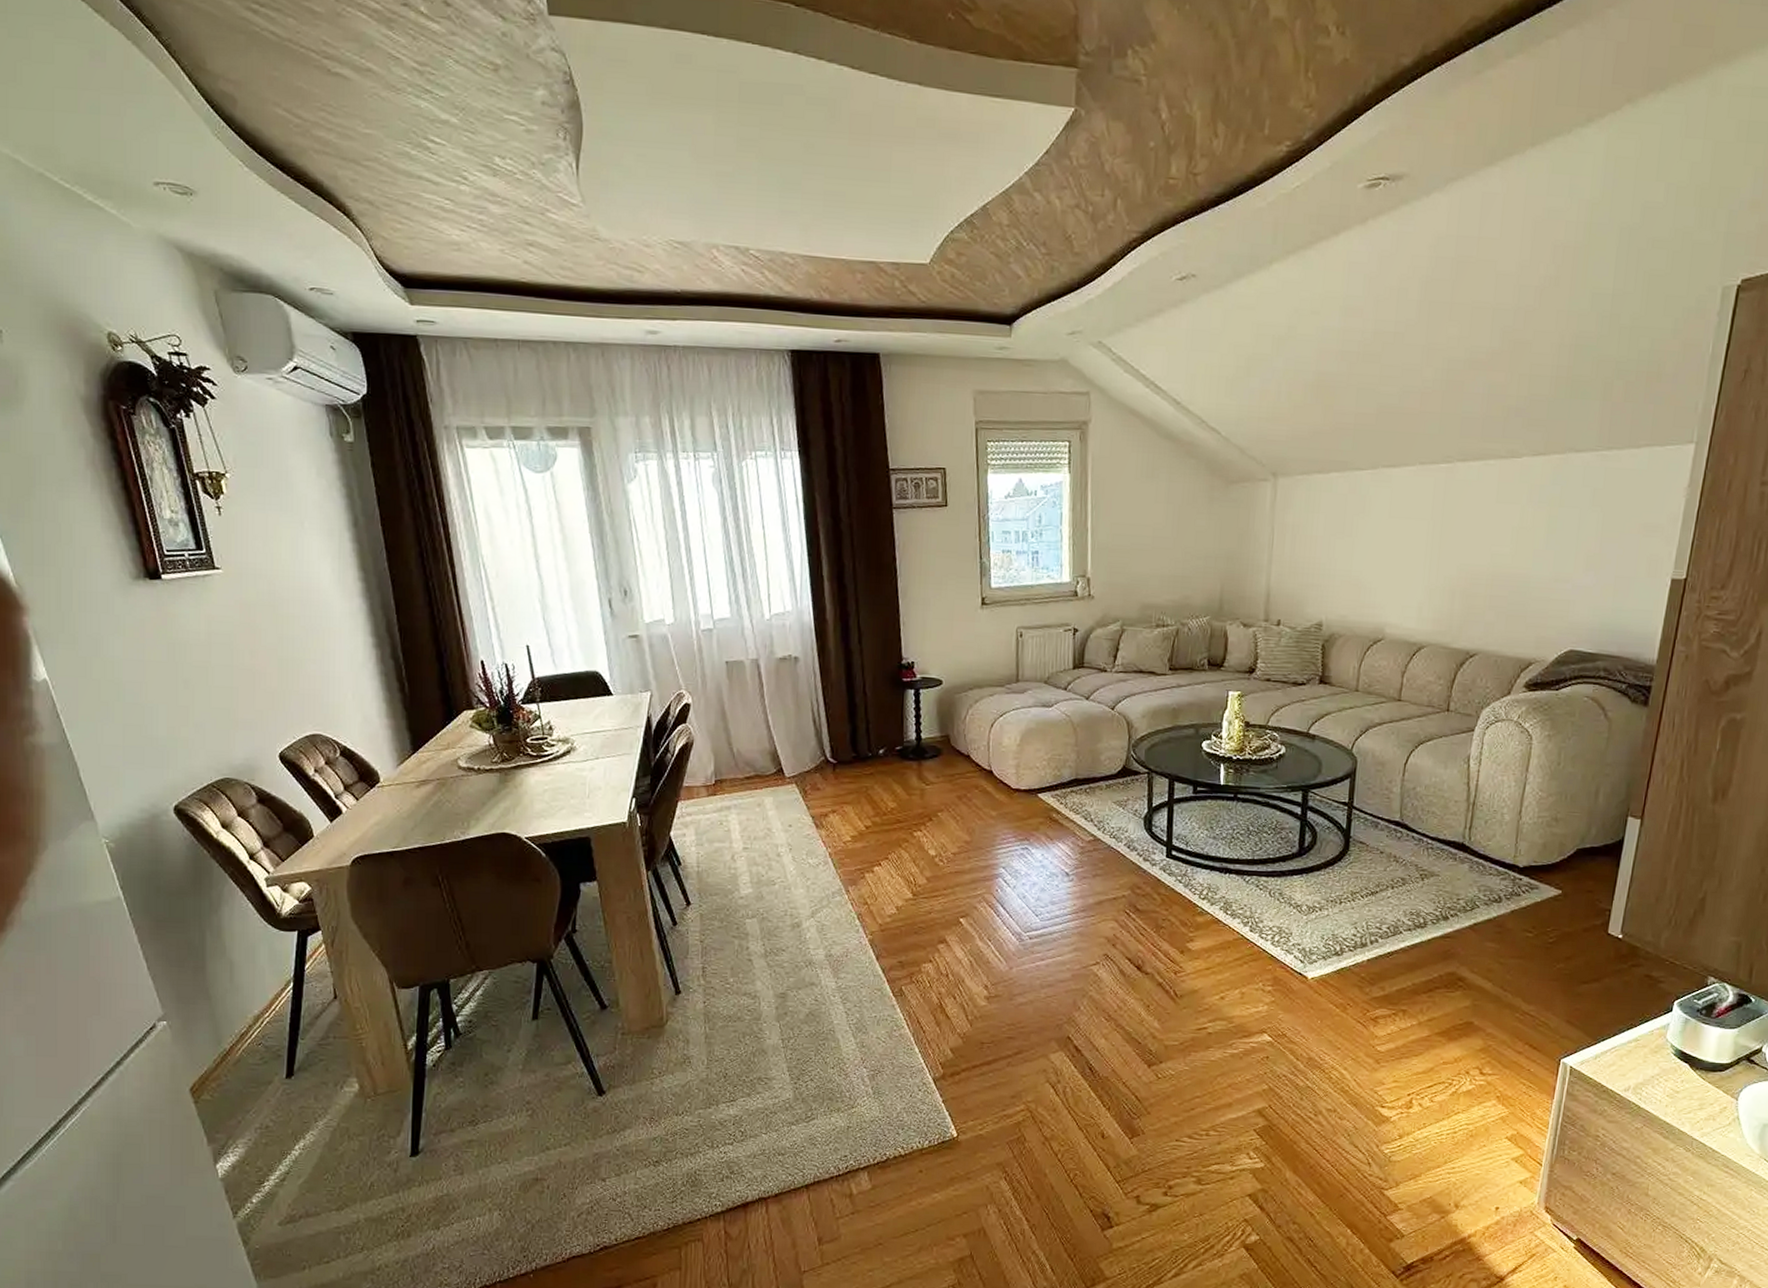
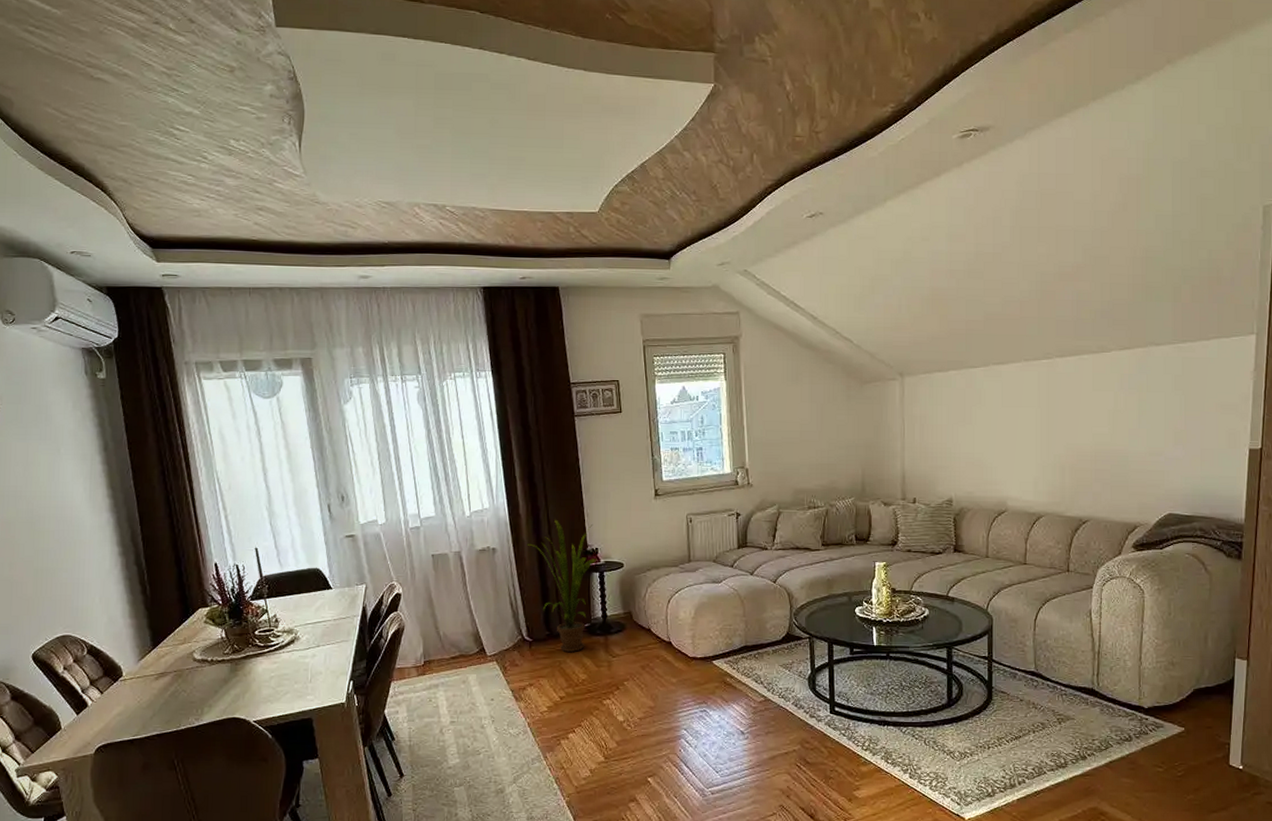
house plant: none [833,627,913,777] -> present [527,519,597,652]

